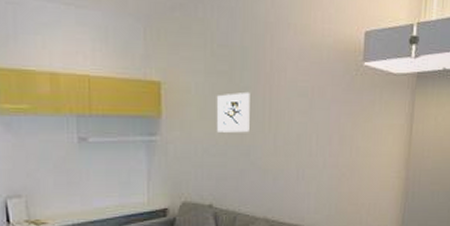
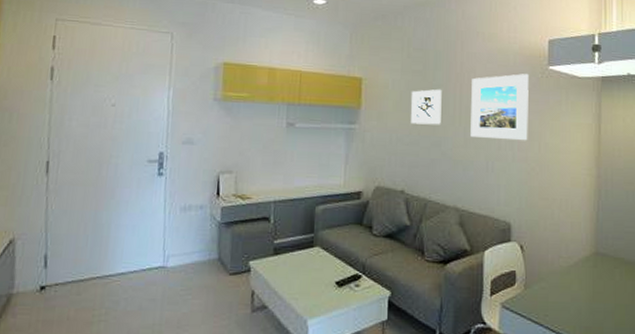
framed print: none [281,71,343,146] -> present [470,73,529,141]

